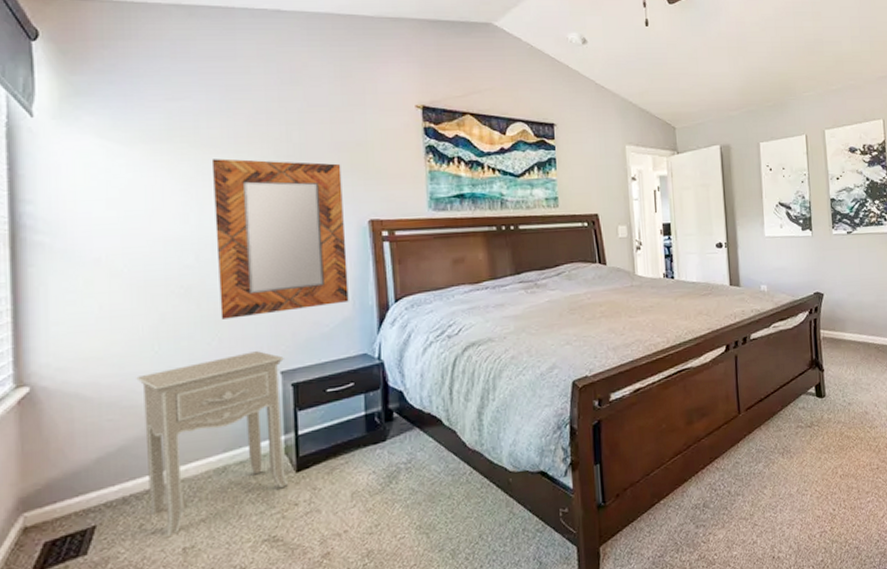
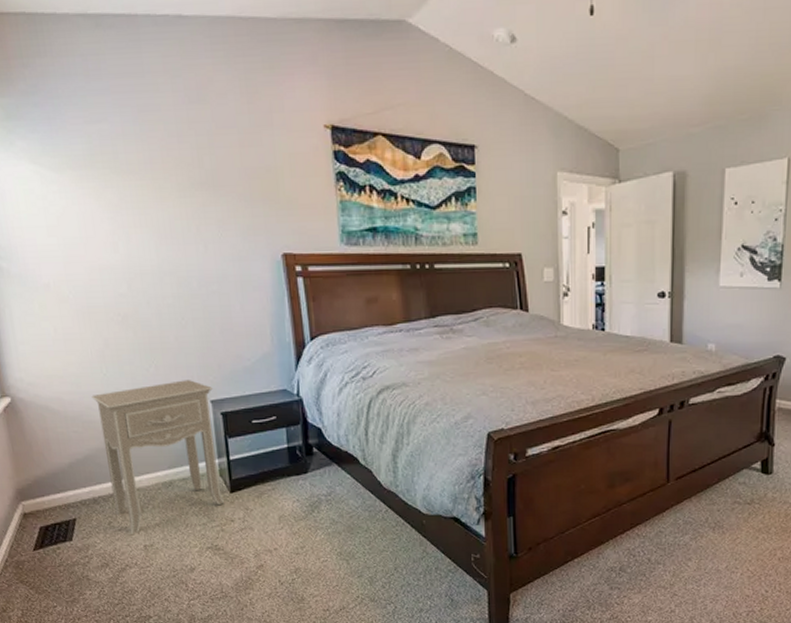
home mirror: present [211,158,349,320] -> none [132,186,267,348]

